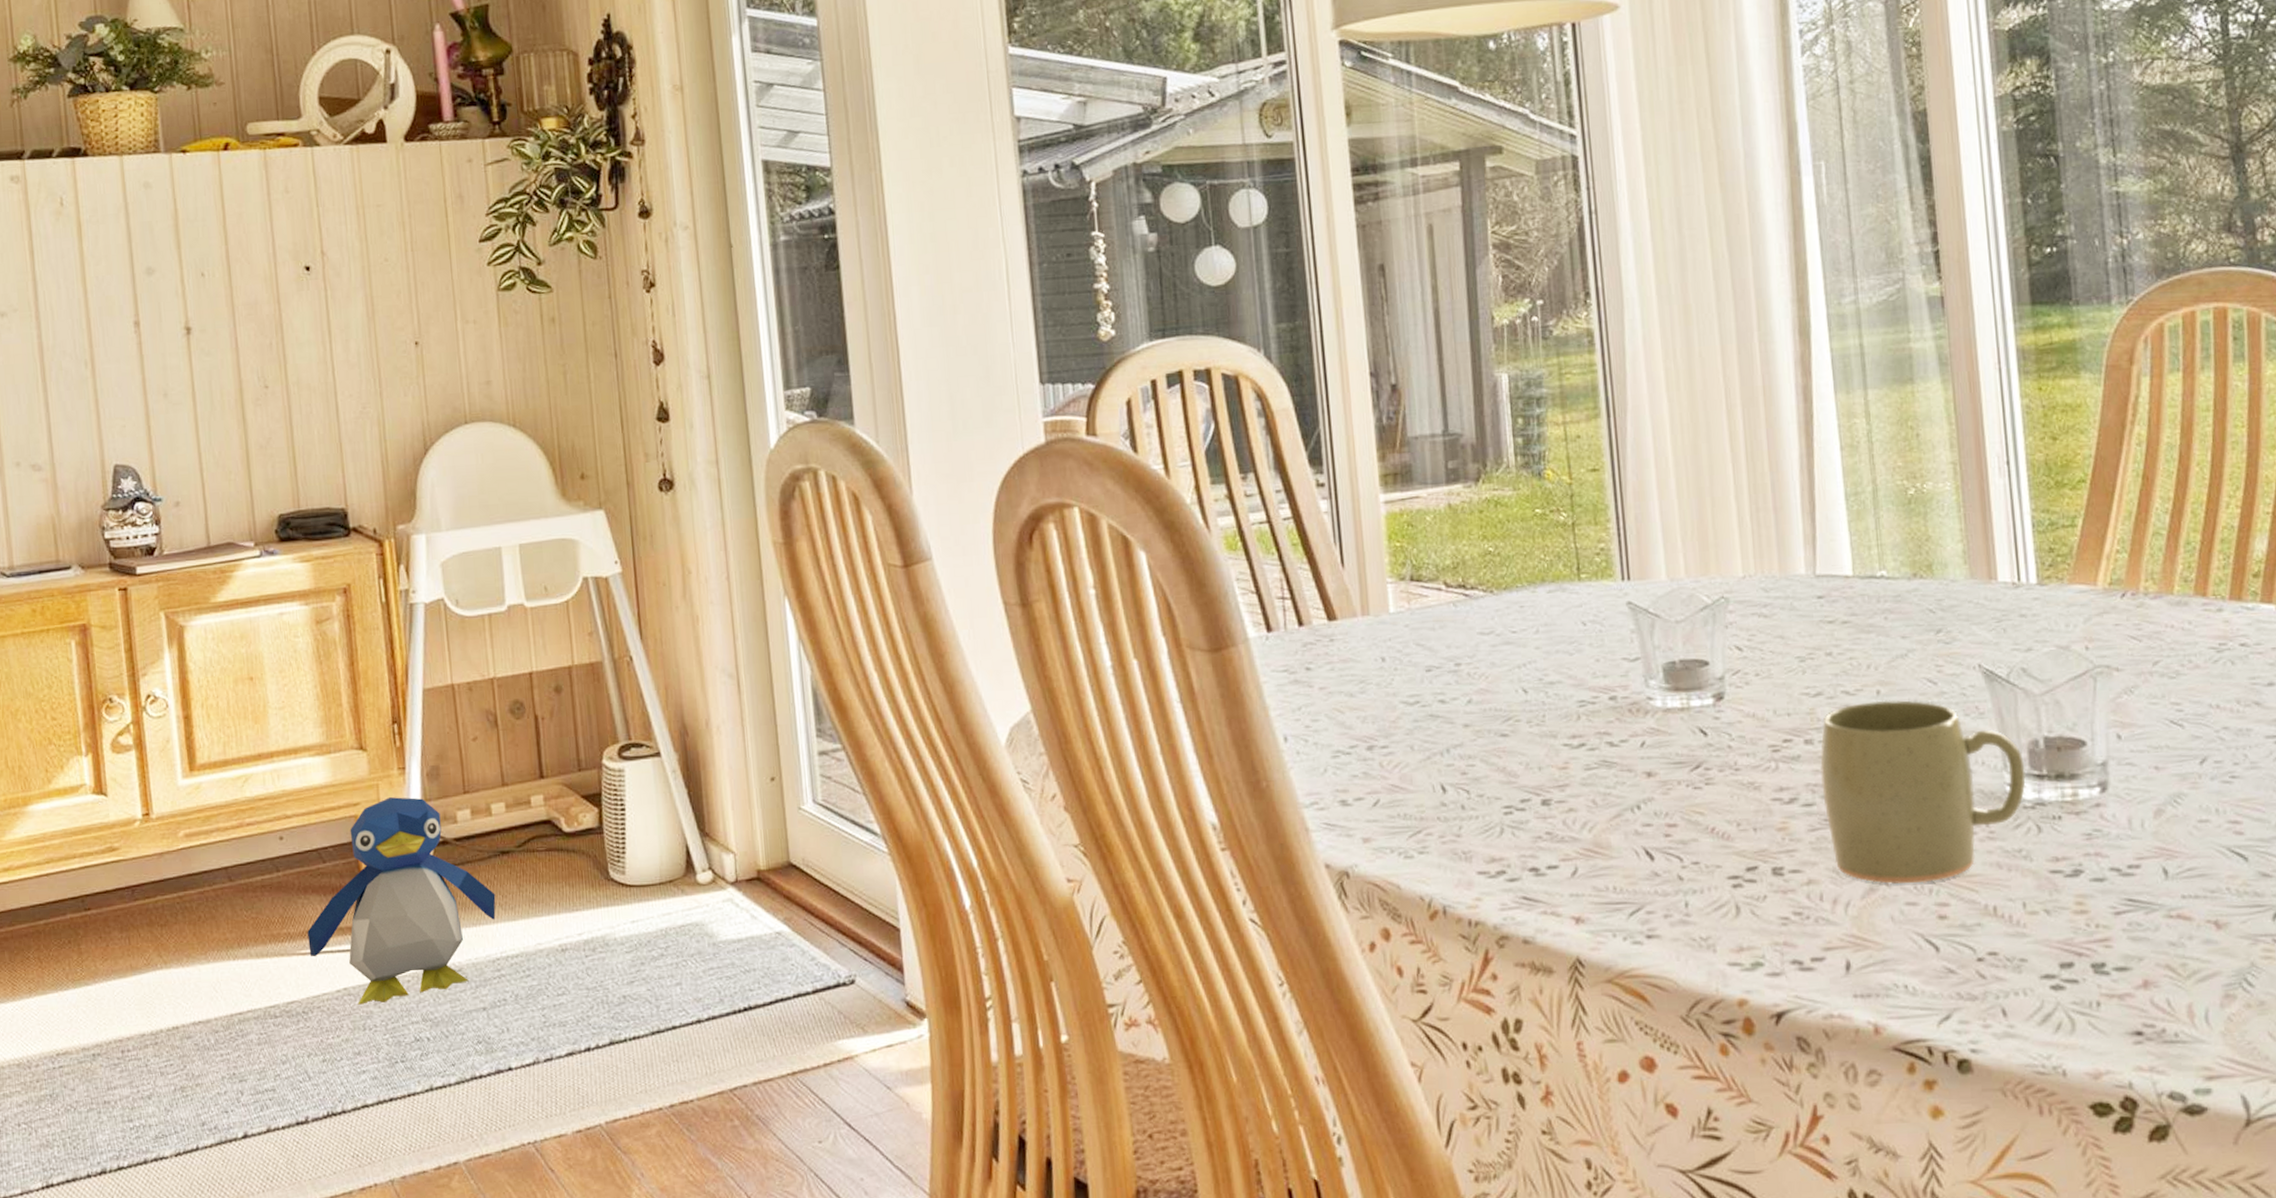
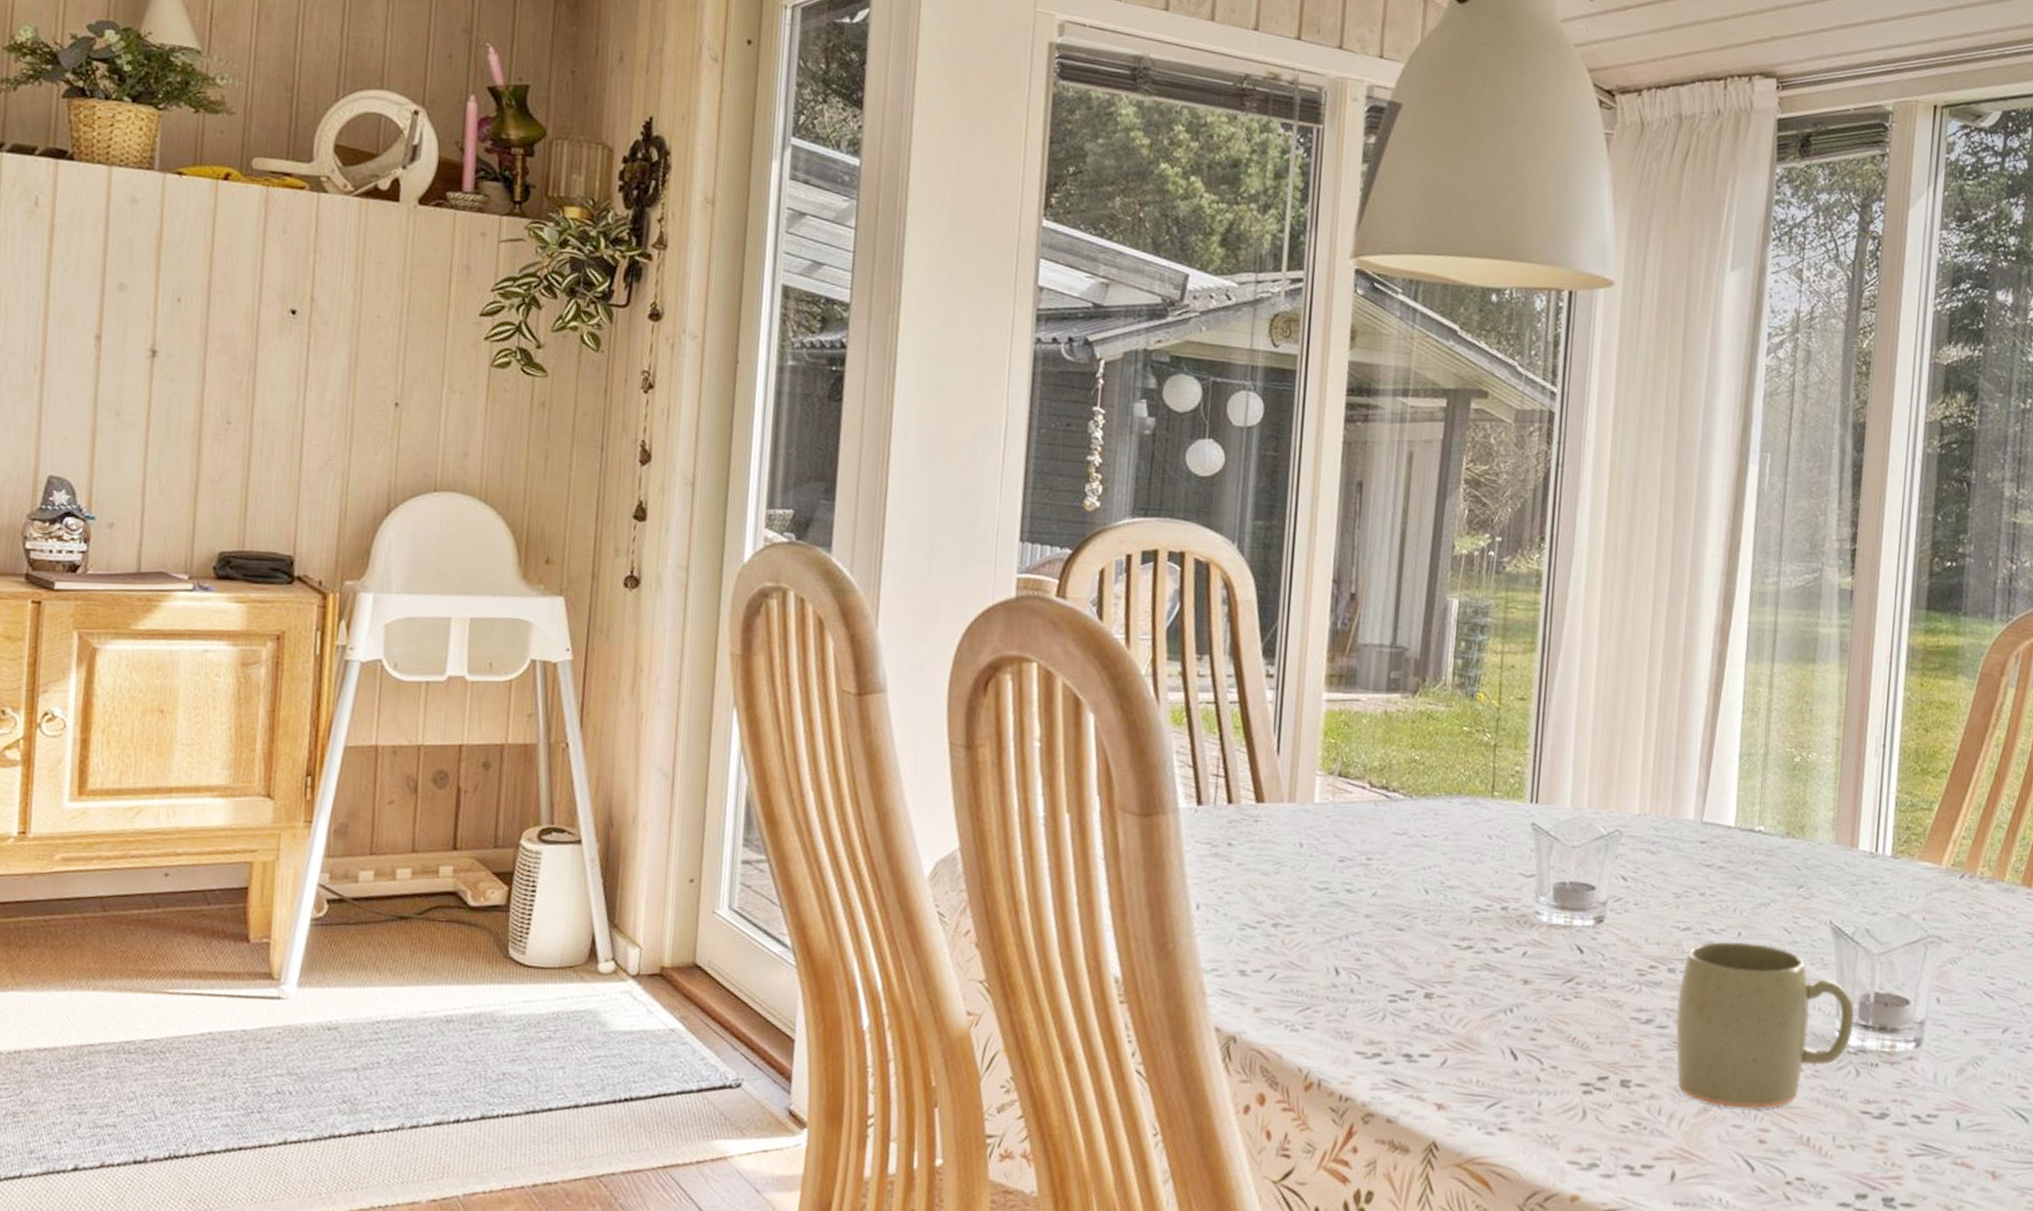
toy: present [307,797,496,1005] -> none [177,848,386,1051]

